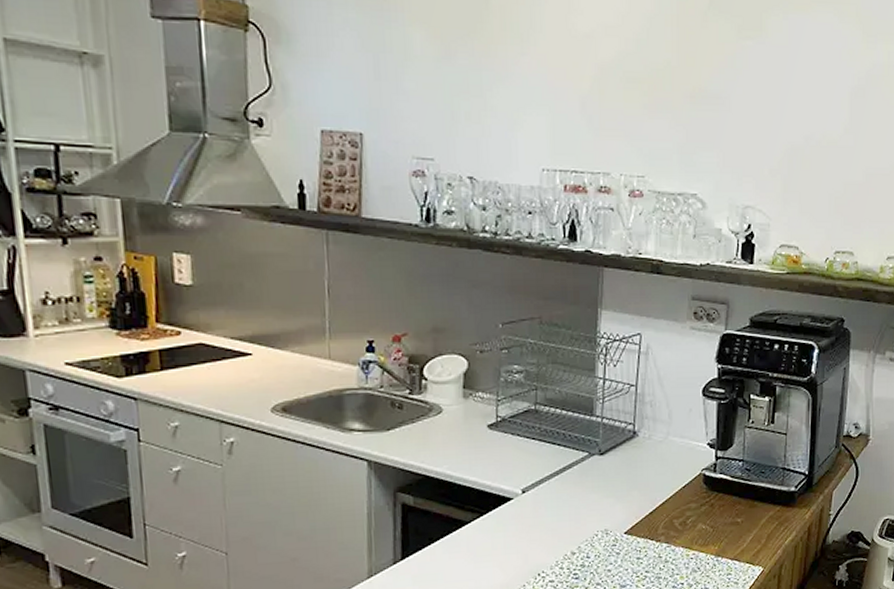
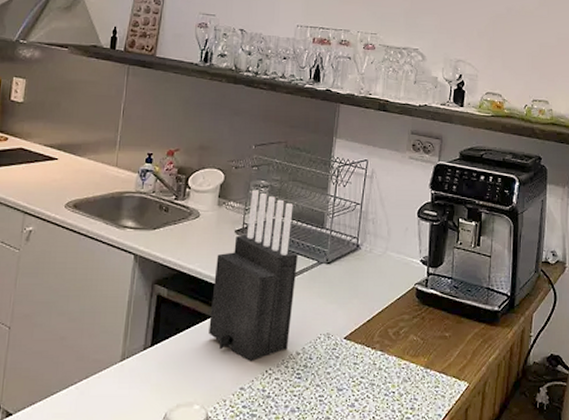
knife block: none [467,376,565,567] -> present [209,190,298,362]

